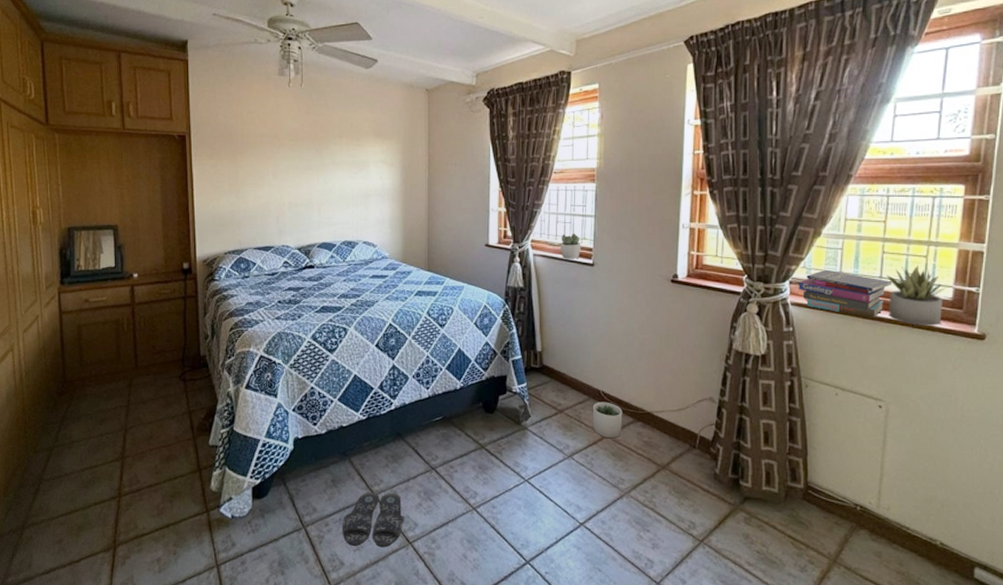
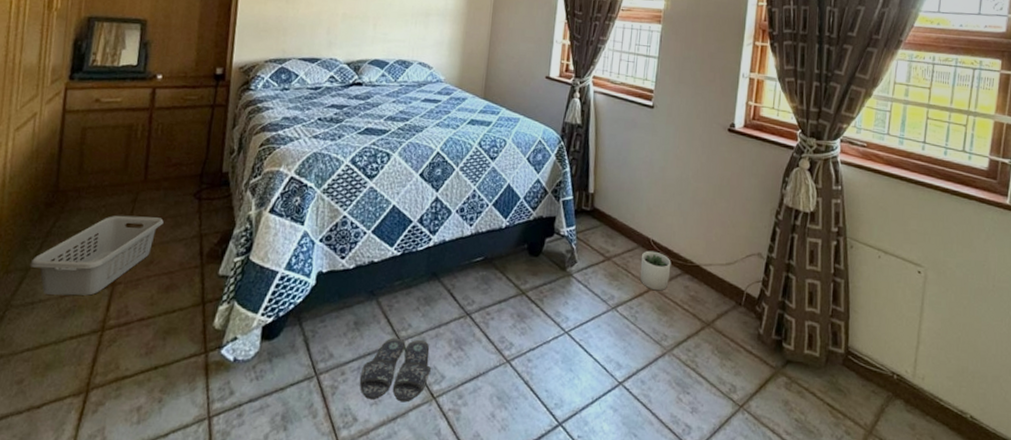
laundry basket: none [53,398,157,469] -> present [29,215,164,296]
succulent plant: present [560,233,581,259] -> none [621,73,643,100]
books: present [798,269,892,318] -> none [848,130,935,183]
succulent plant: present [886,265,946,326] -> none [929,133,983,194]

